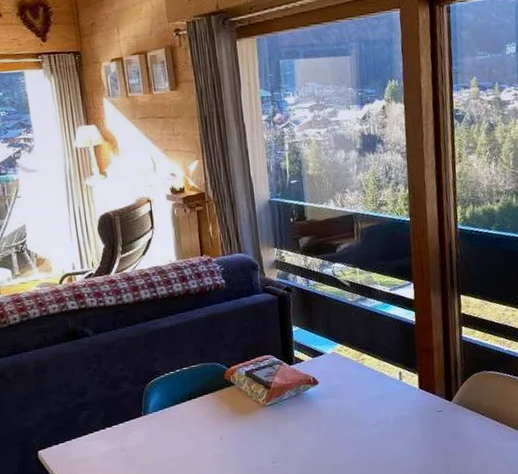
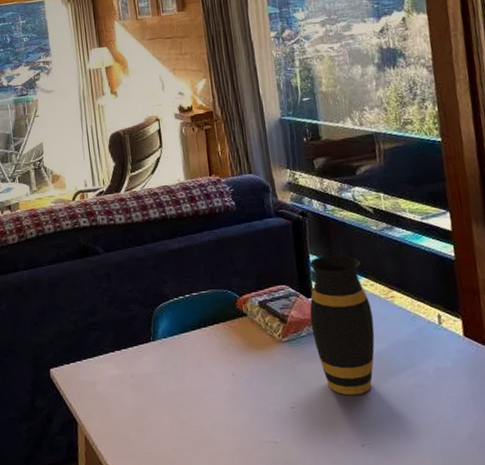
vase: none [291,325,347,447] -> present [309,255,375,396]

